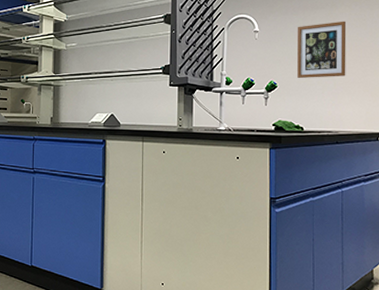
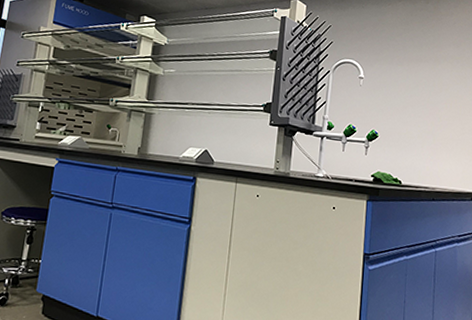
wall art: present [297,21,347,79] -> none [398,76,448,132]

